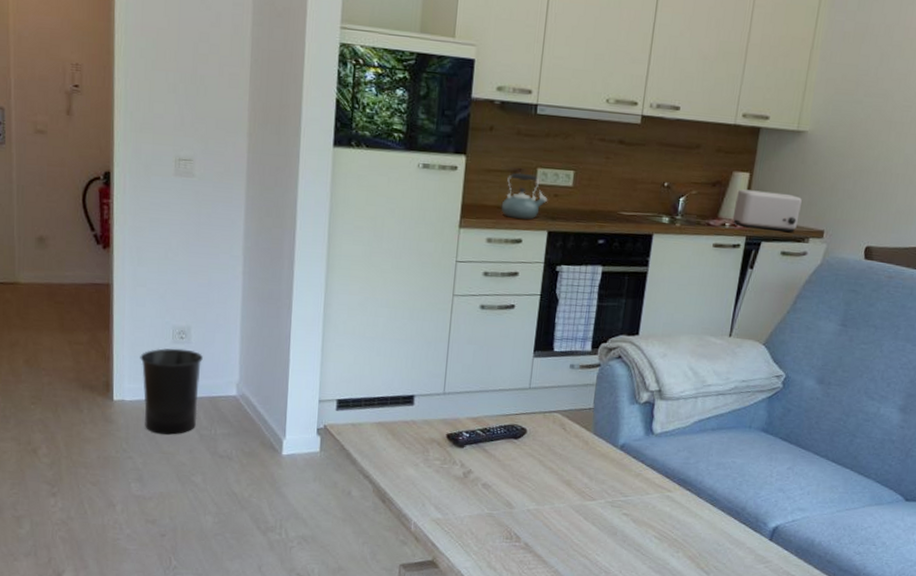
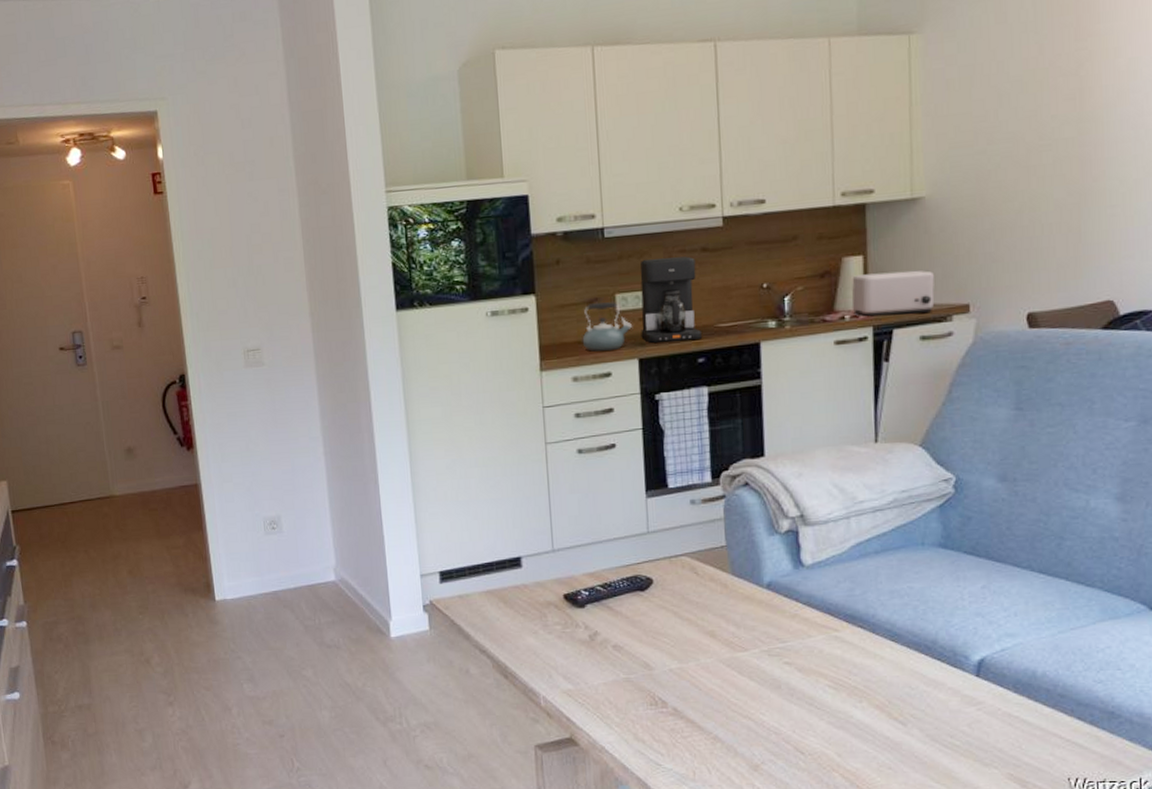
waste bin: present [140,348,203,435] -> none [235,539,300,630]
coffee maker: none [553,142,612,224] -> present [640,256,702,344]

